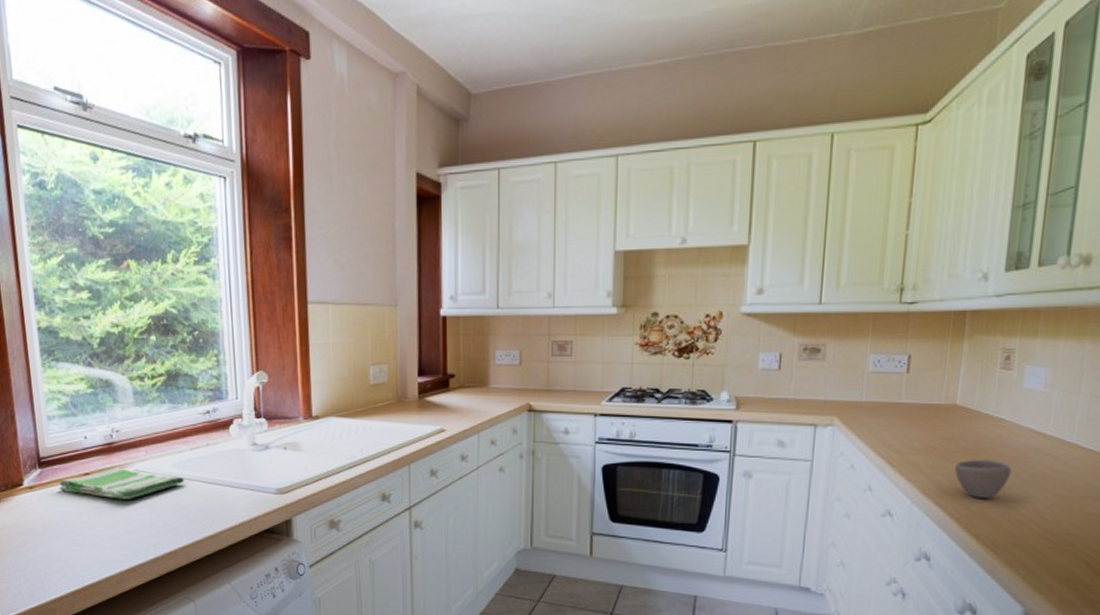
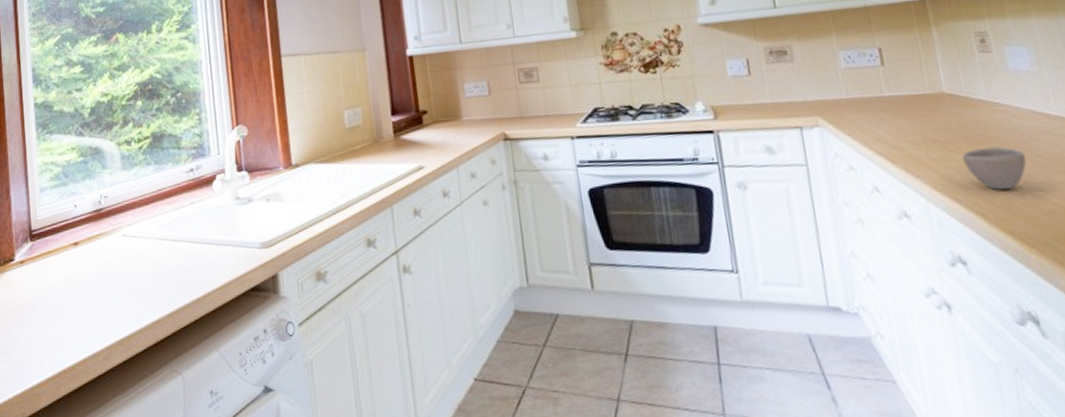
dish towel: present [59,467,184,499] -> none [49,233,170,267]

